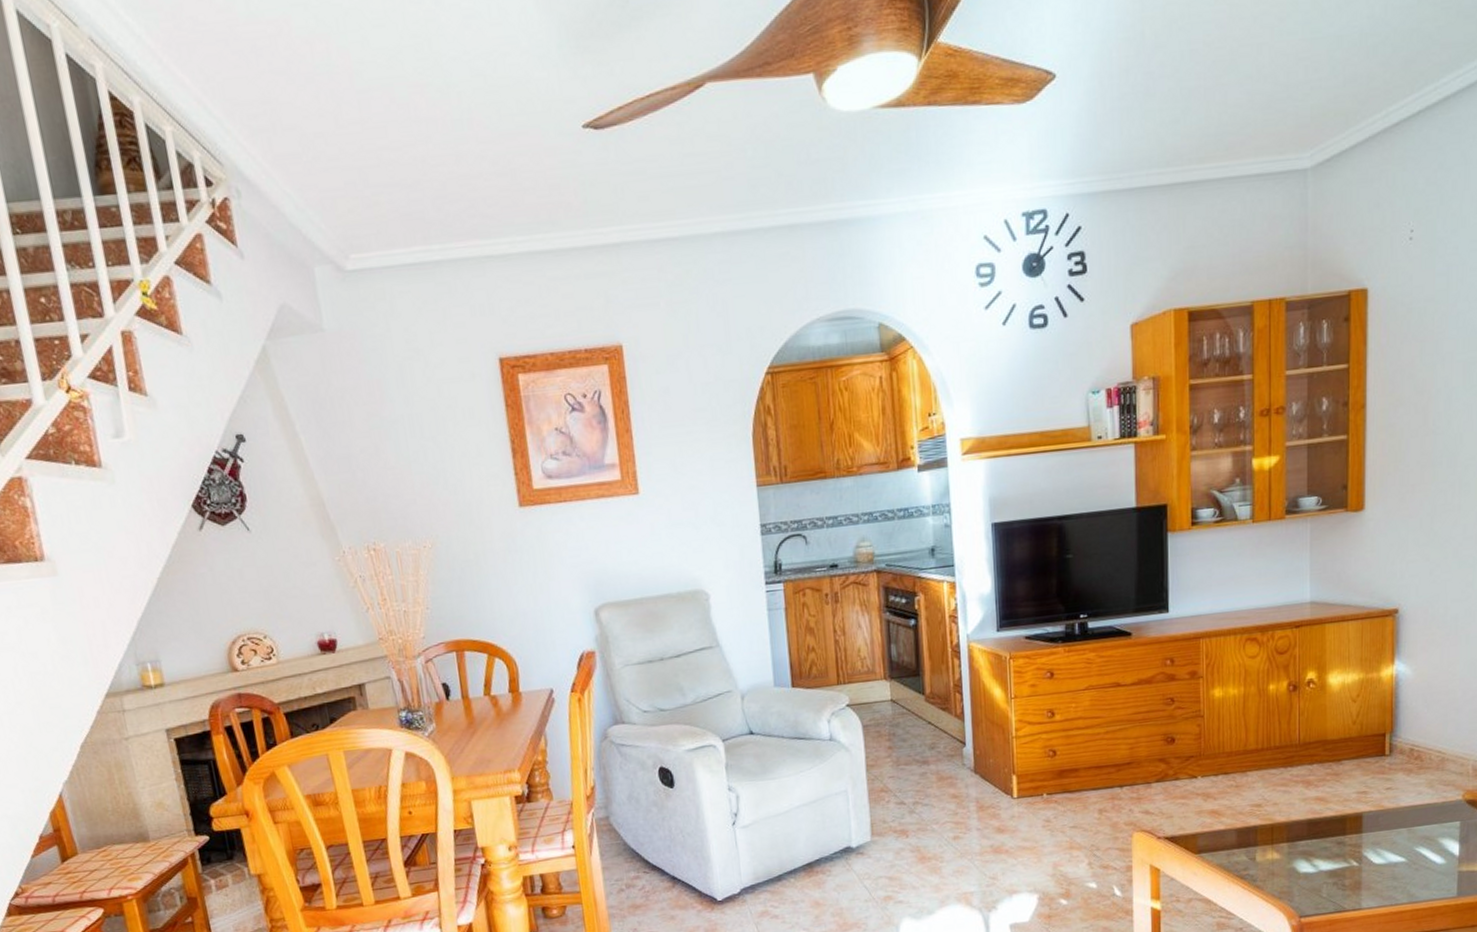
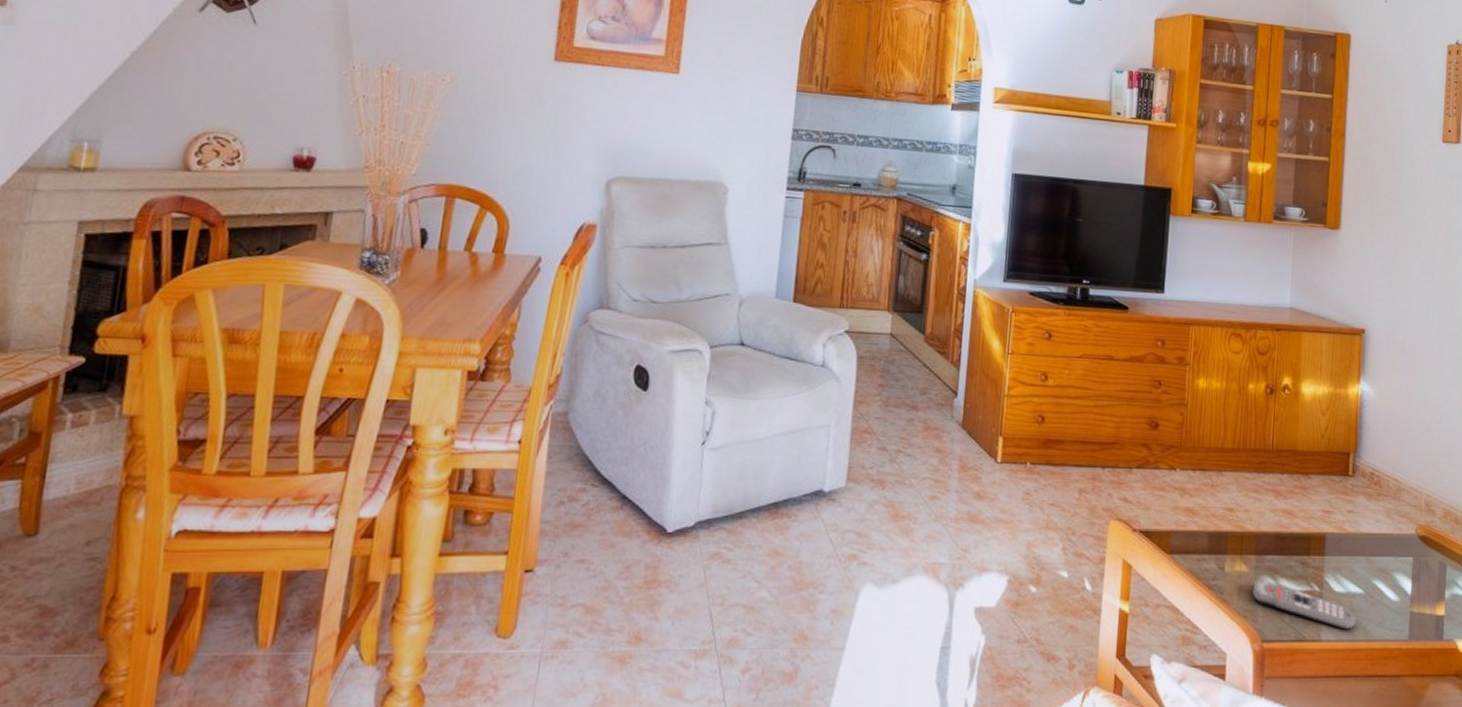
remote control: none [1286,862,1399,897] -> present [1252,579,1356,630]

